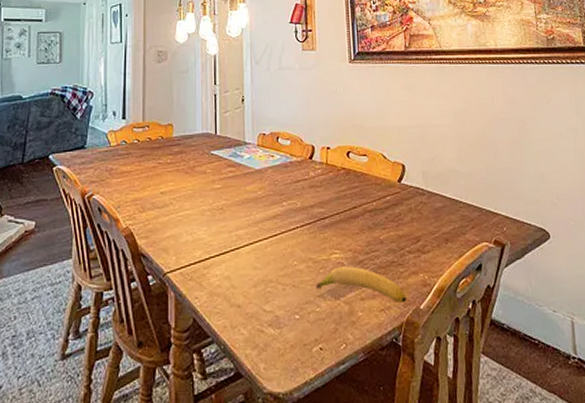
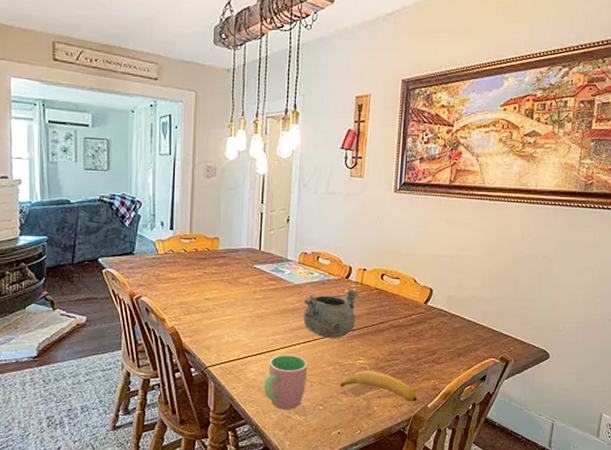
cup: none [230,252,278,322] -> present [264,354,307,410]
decorative bowl: none [267,170,326,230] -> present [303,289,359,338]

